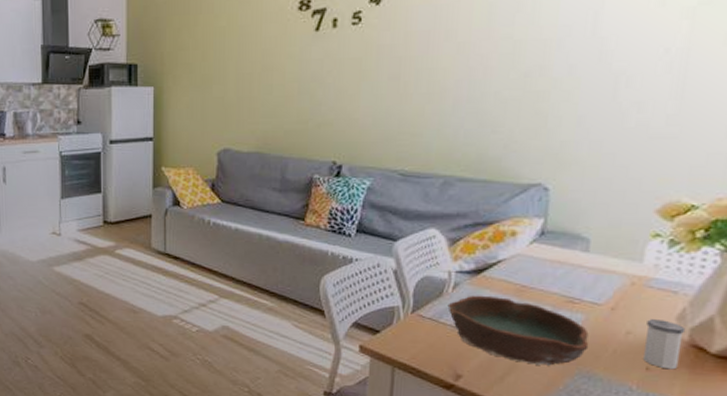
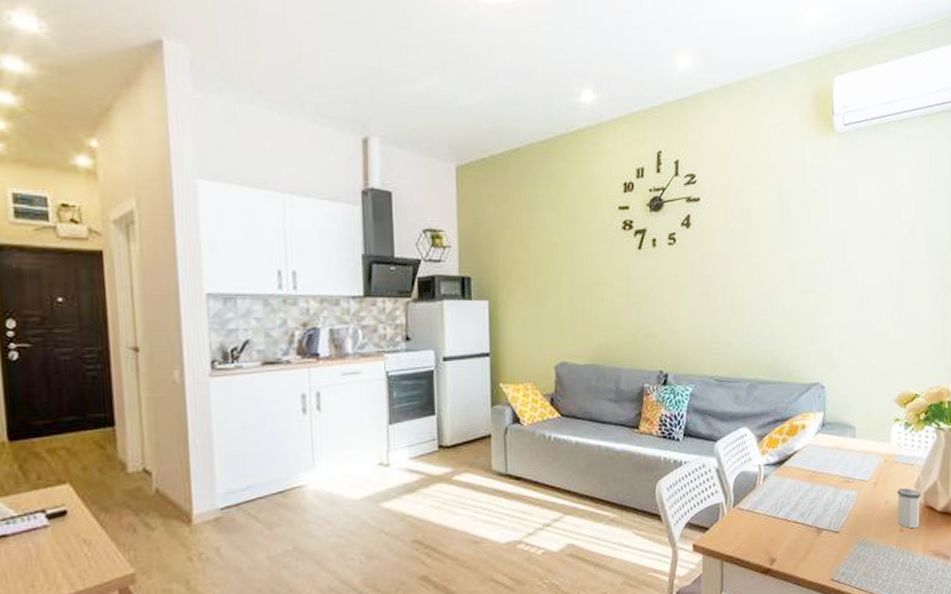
bowl: present [447,295,589,366] -> none [760,483,862,540]

